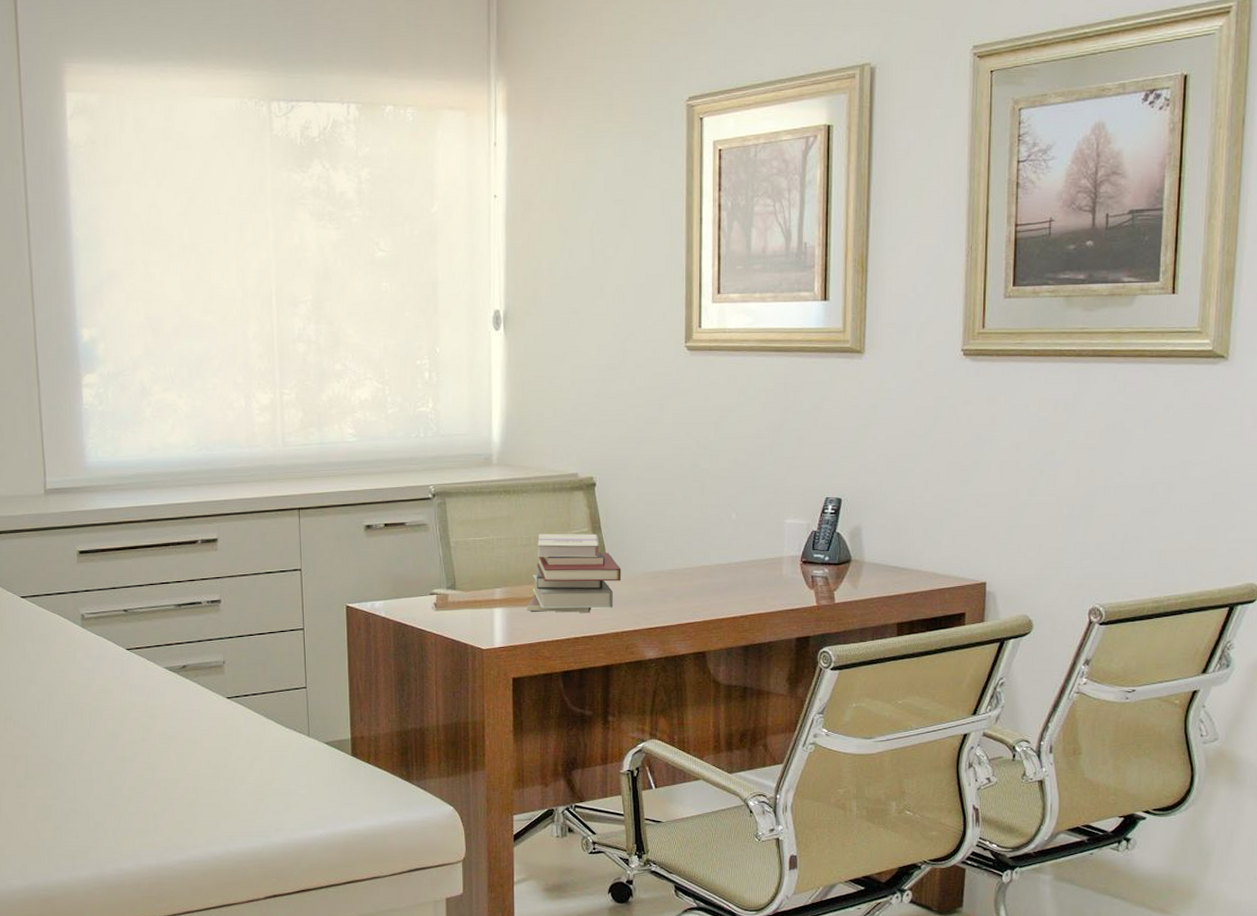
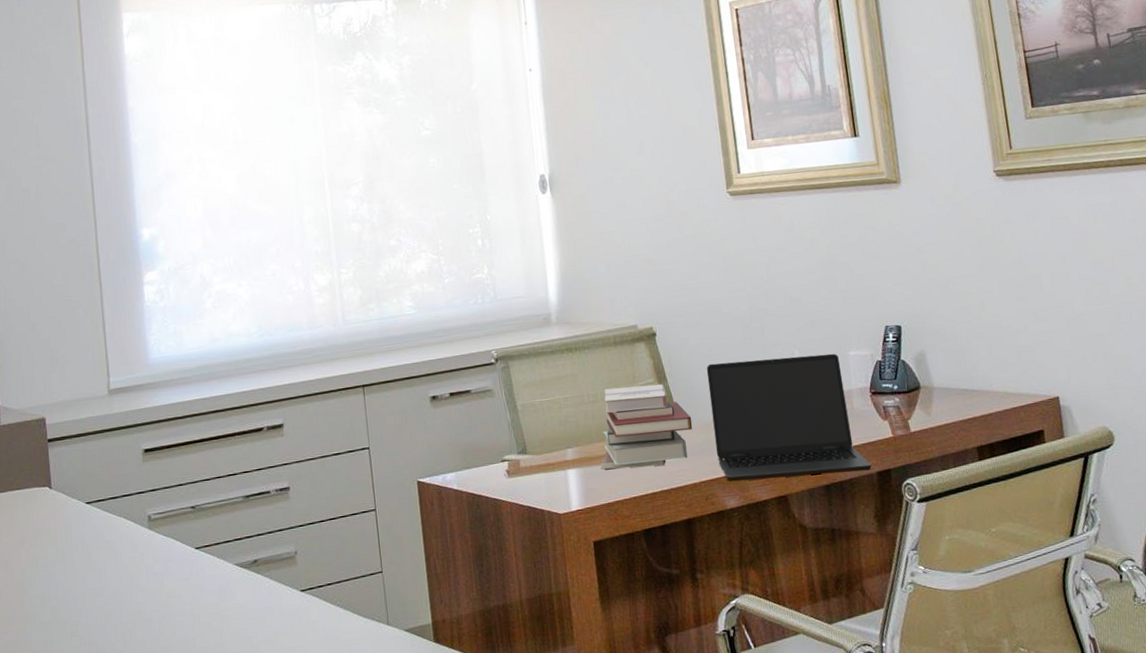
laptop: none [641,518,792,636] -> present [706,353,872,482]

